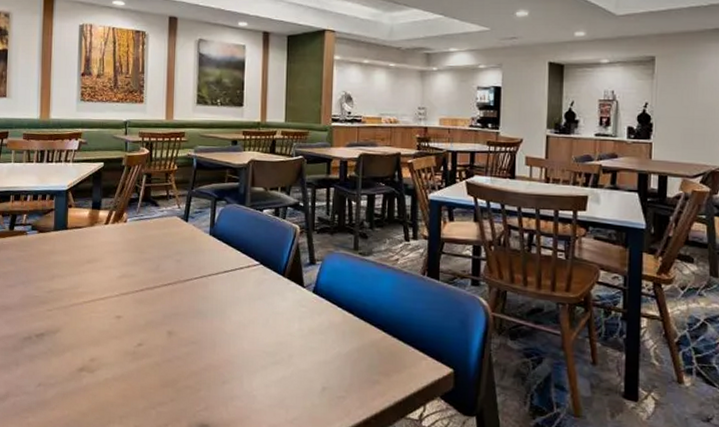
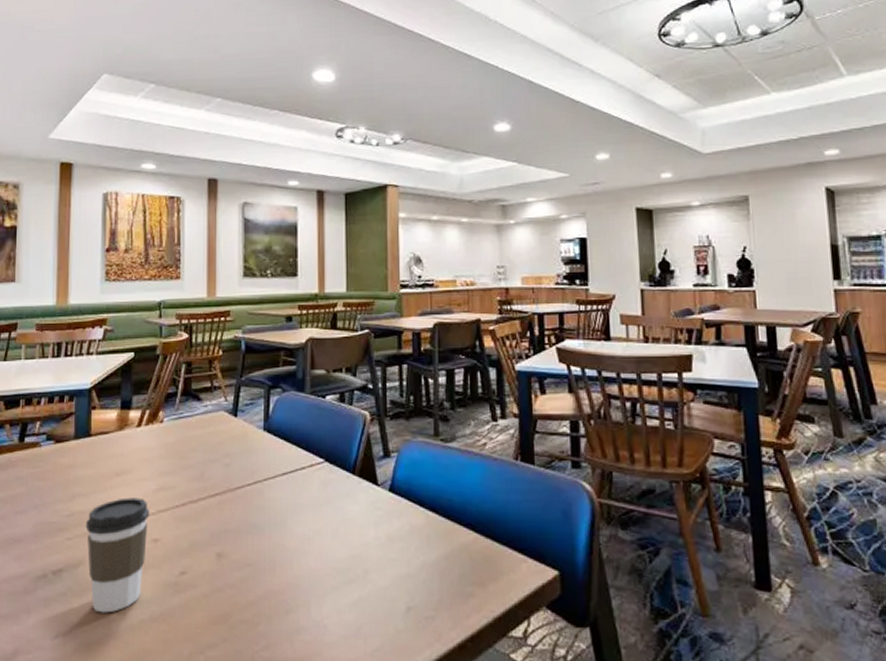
coffee cup: none [62,281,114,371] -> present [85,497,150,613]

